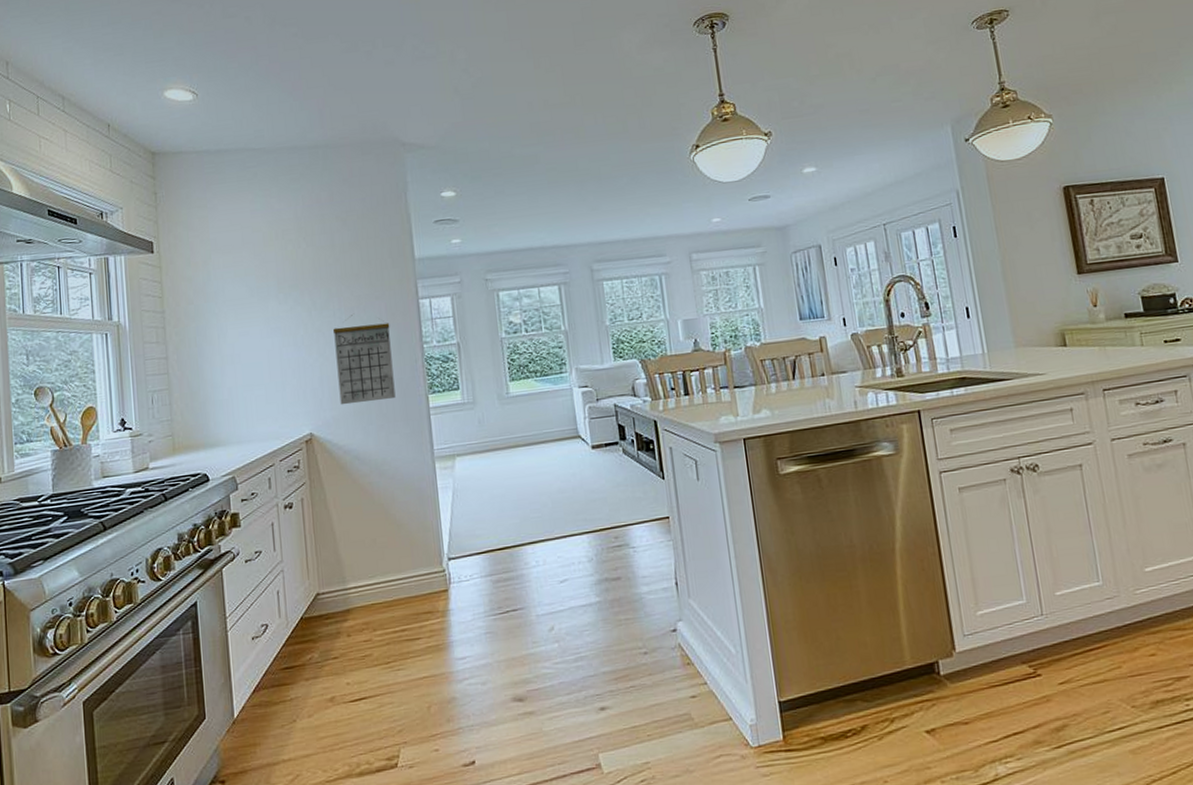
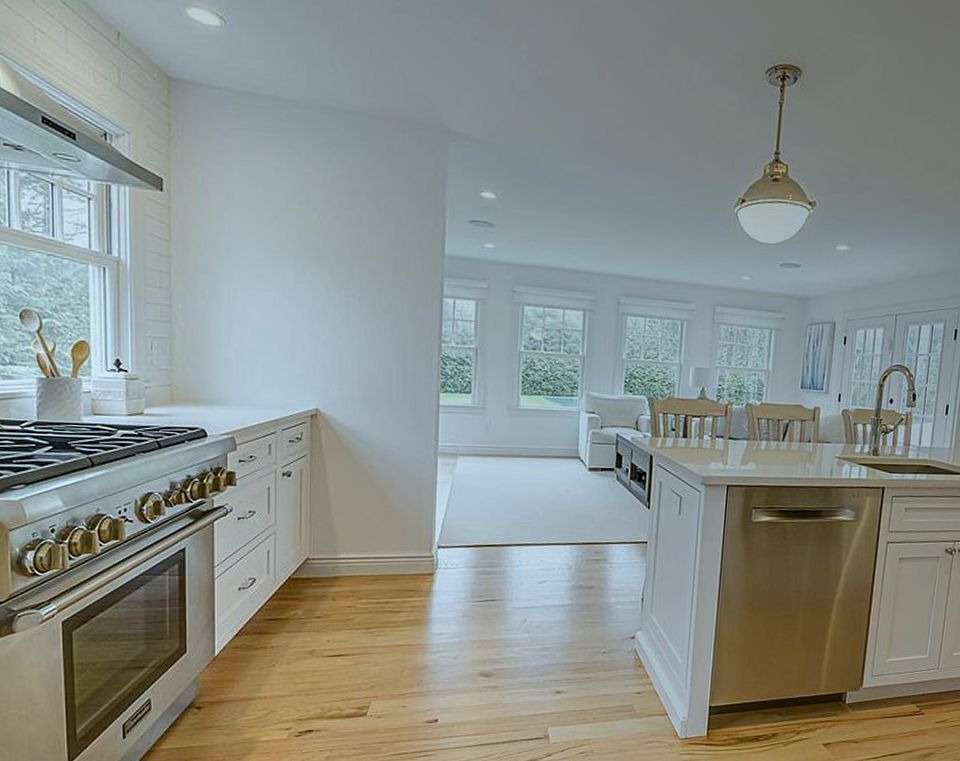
calendar: present [333,315,396,405] -> none [350,299,410,390]

